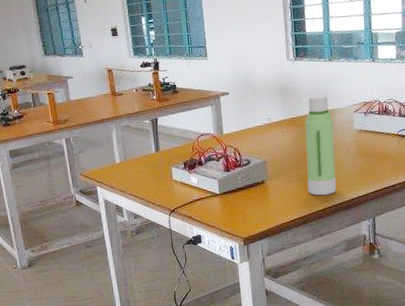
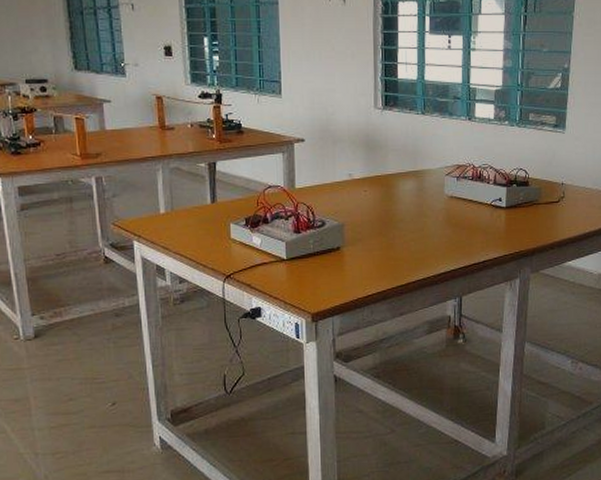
water bottle: present [304,94,337,196] -> none [389,152,423,269]

